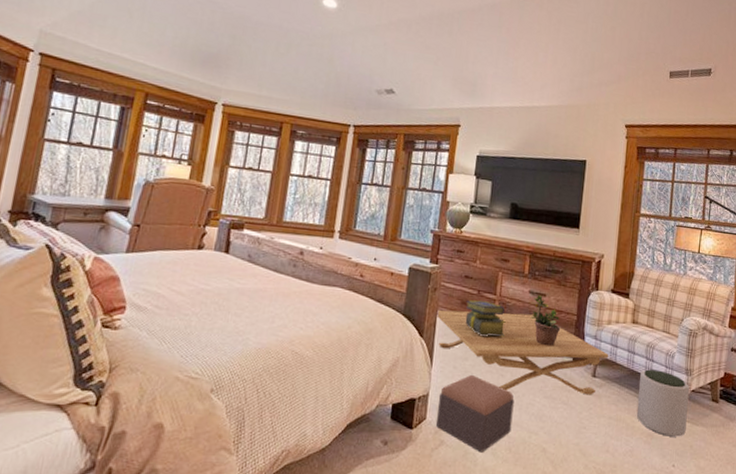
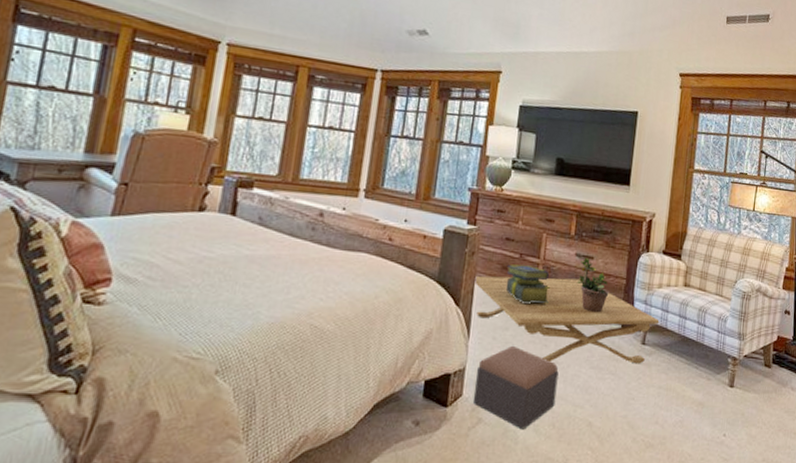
plant pot: present [636,369,689,437] -> none [687,335,742,405]

